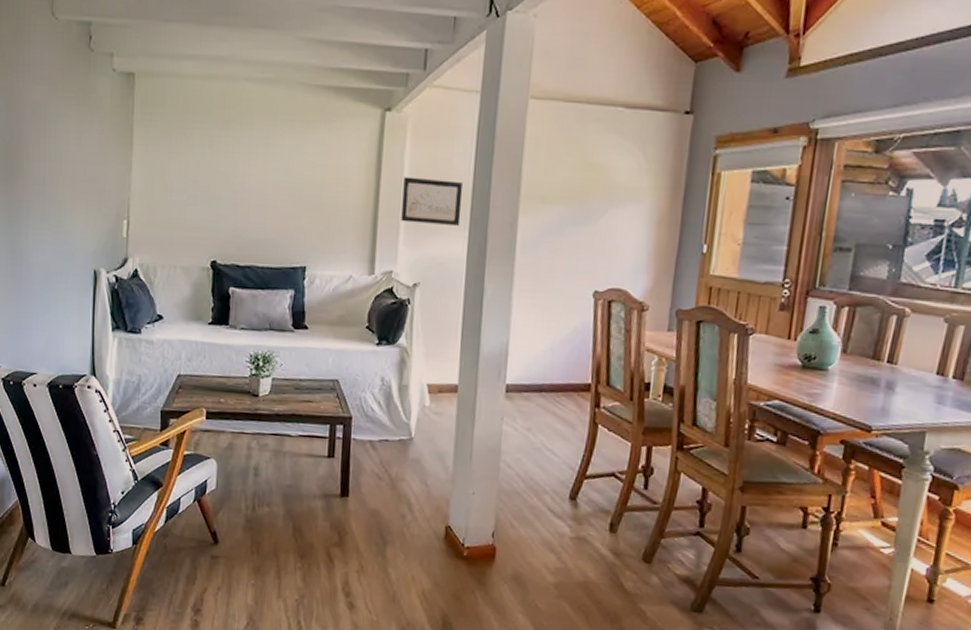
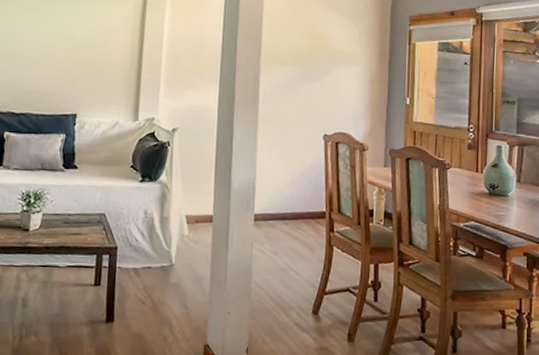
wall art: present [401,176,463,227] -> none [161,40,214,82]

